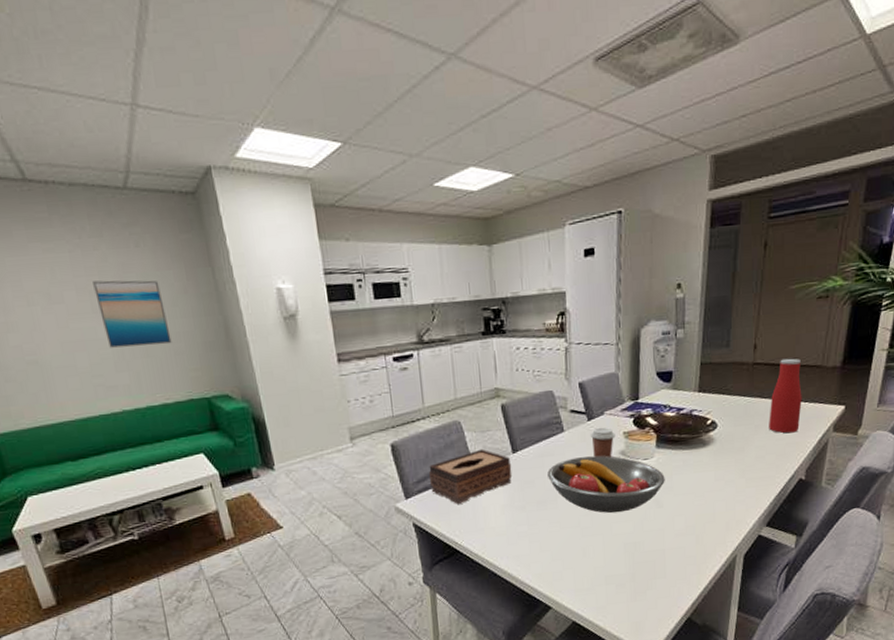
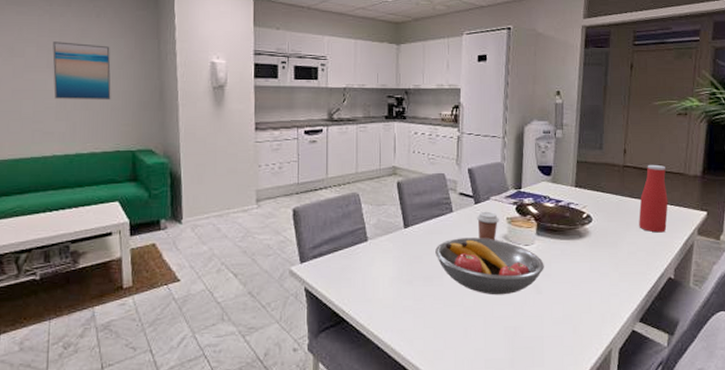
tissue box: present [429,448,513,504] -> none [325,221,403,272]

